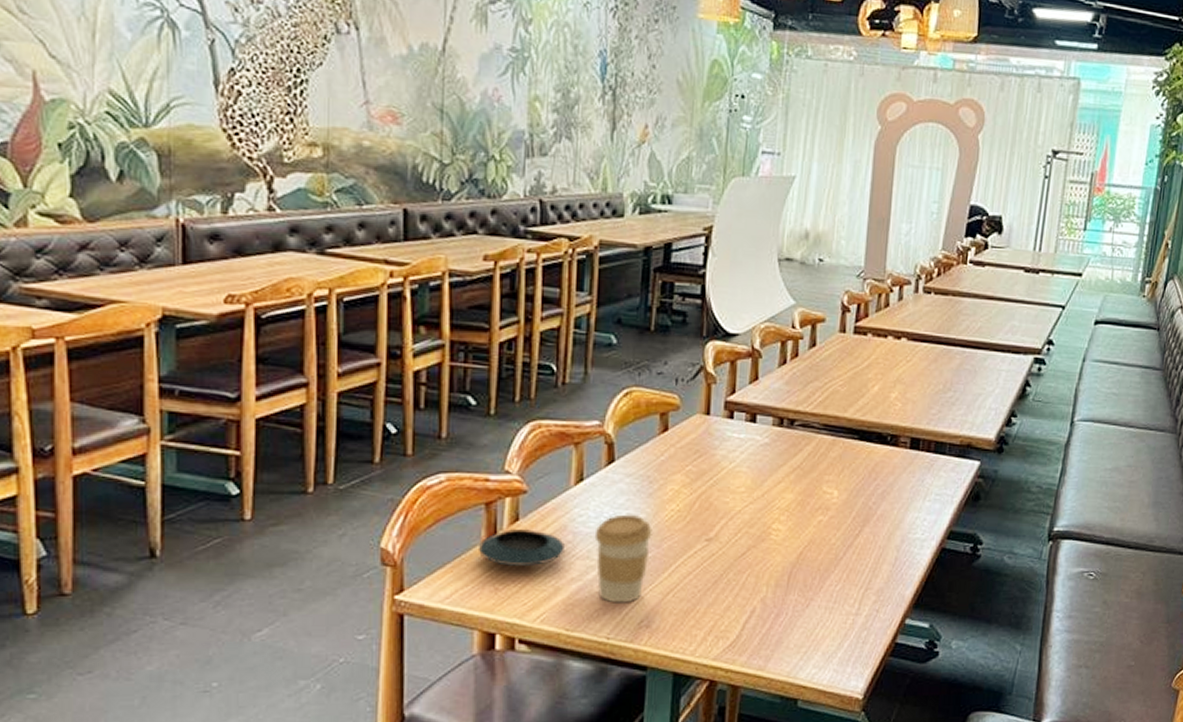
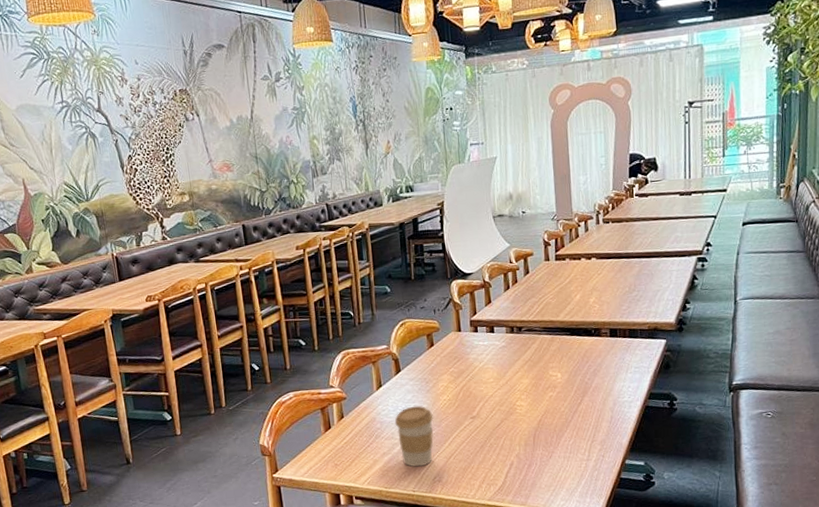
saucer: present [479,528,564,566] -> none [321,422,376,449]

